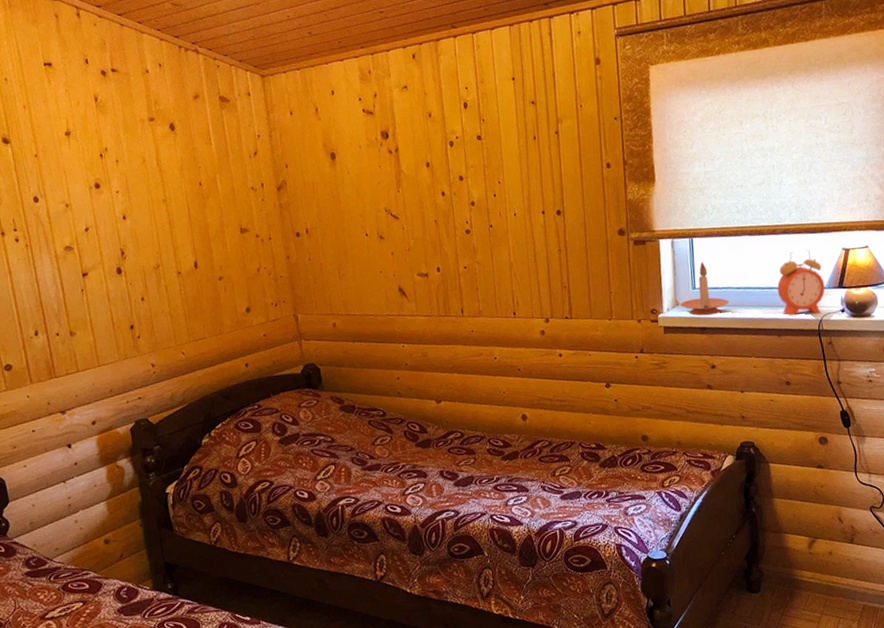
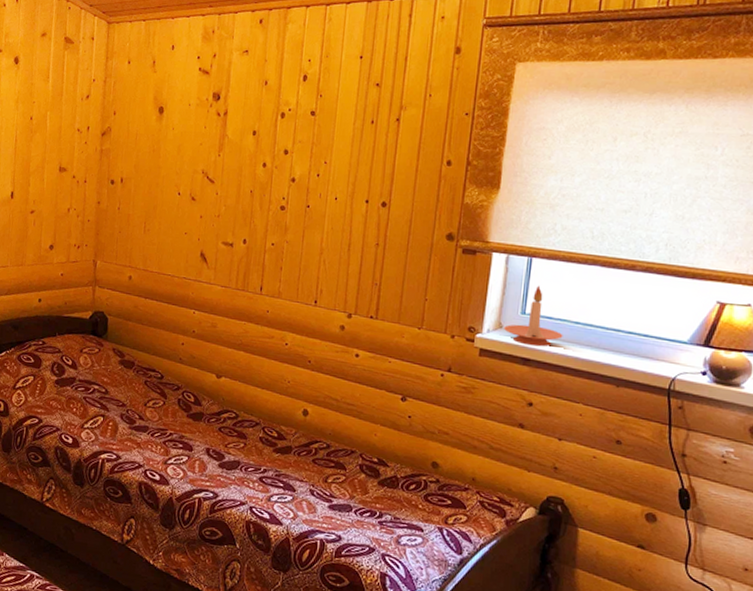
alarm clock: present [777,249,825,316] -> none [624,294,687,370]

